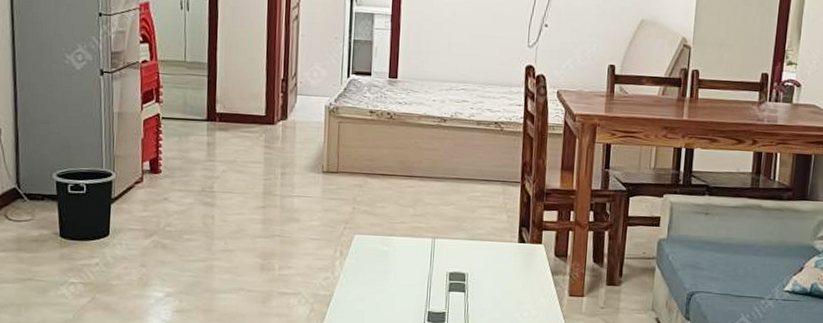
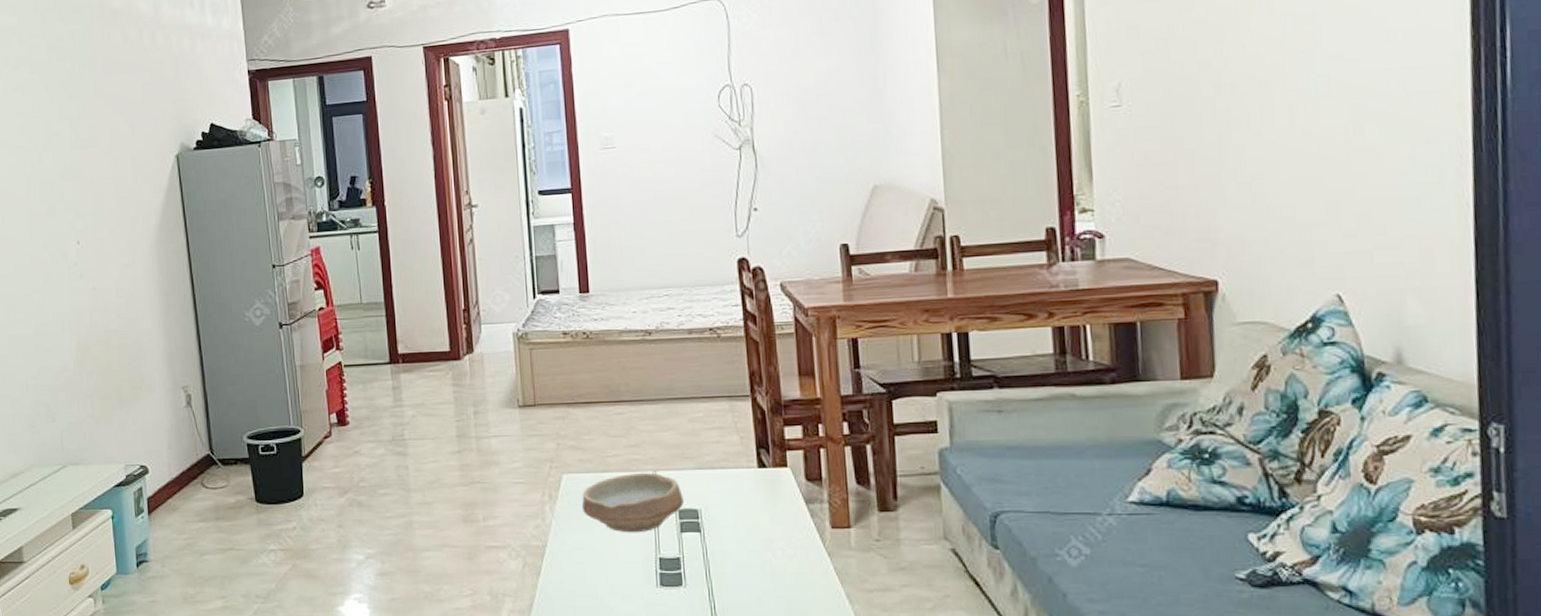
bowl: none [367,238,456,290] -> present [581,472,685,533]

